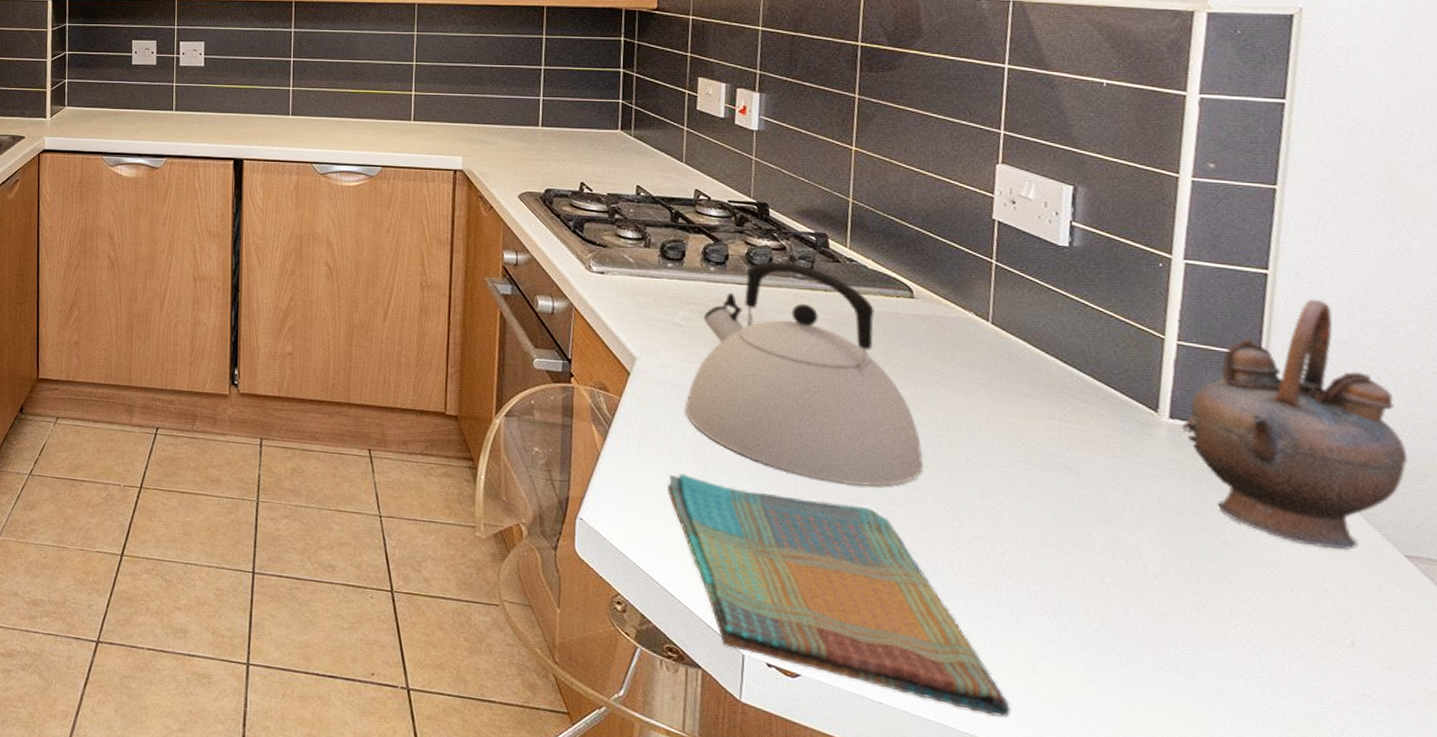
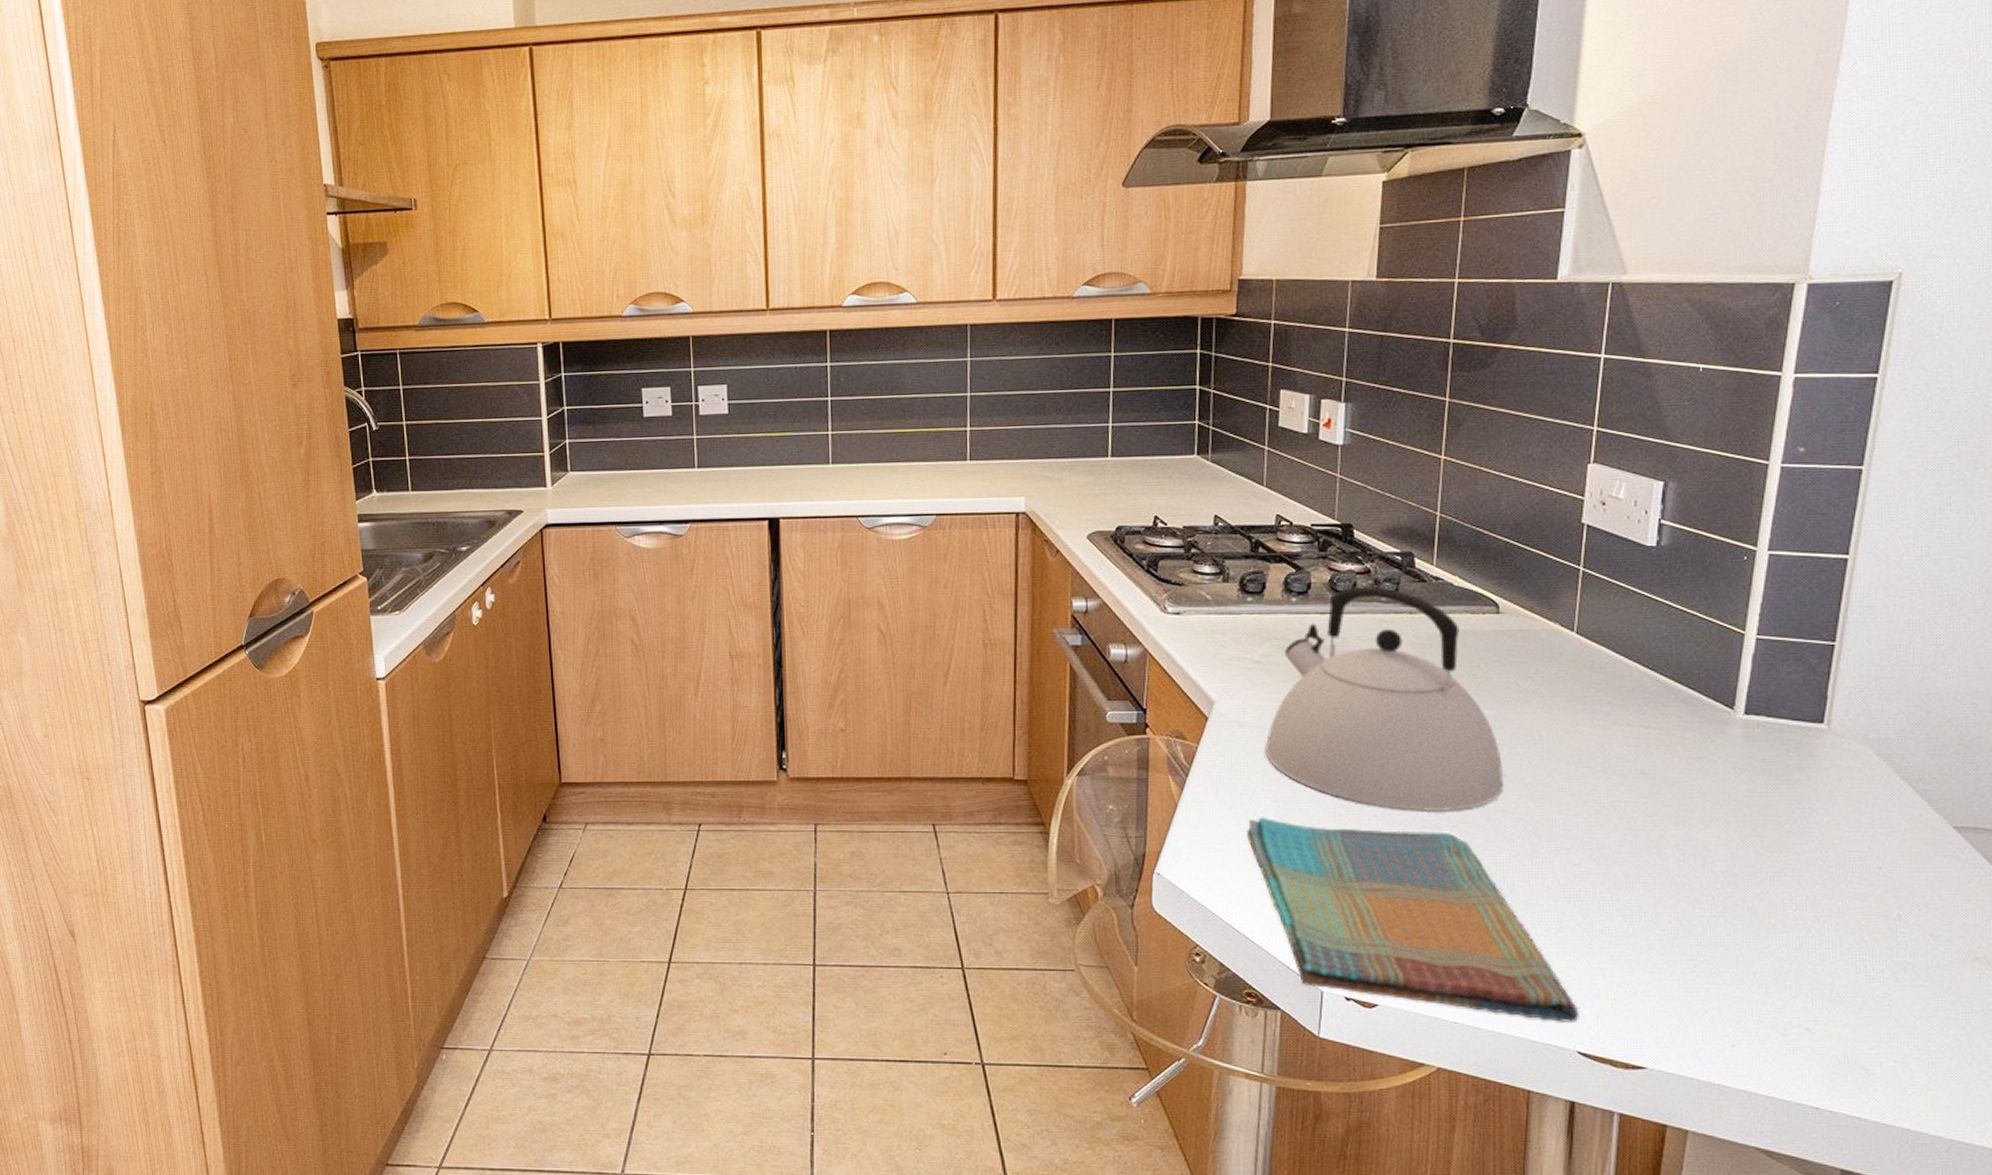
teapot: present [1182,299,1409,551] -> none [1756,581,1965,828]

